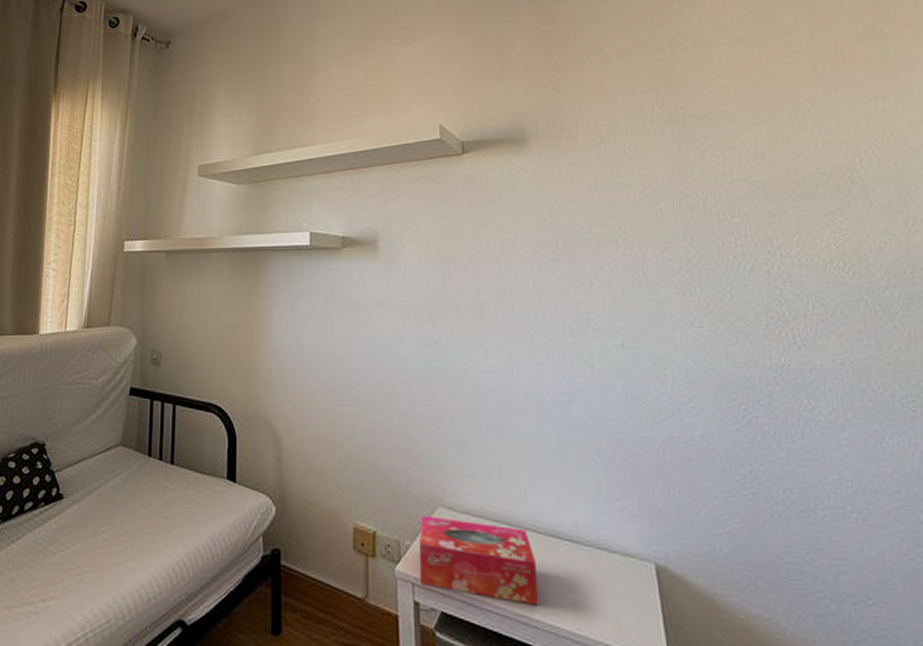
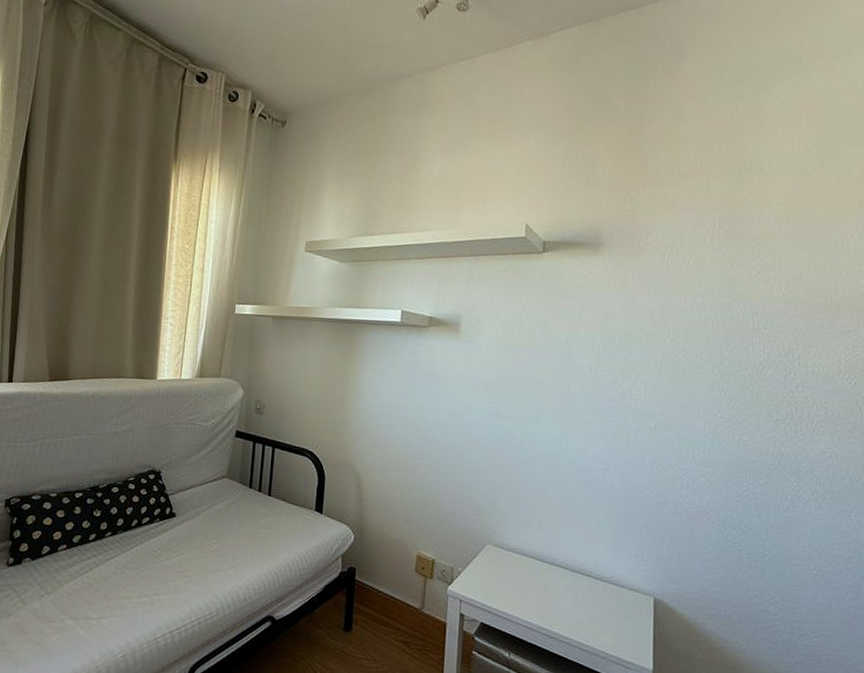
tissue box: present [418,515,538,606] -> none [466,549,561,623]

